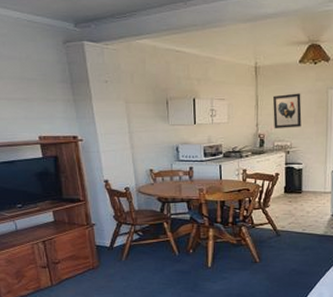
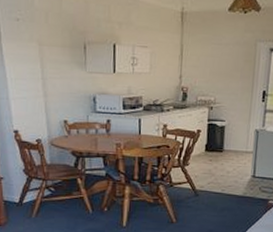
wall art: present [272,93,302,129] -> none [198,44,229,83]

